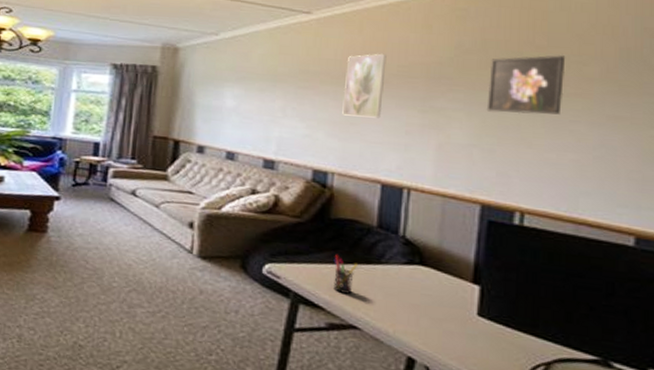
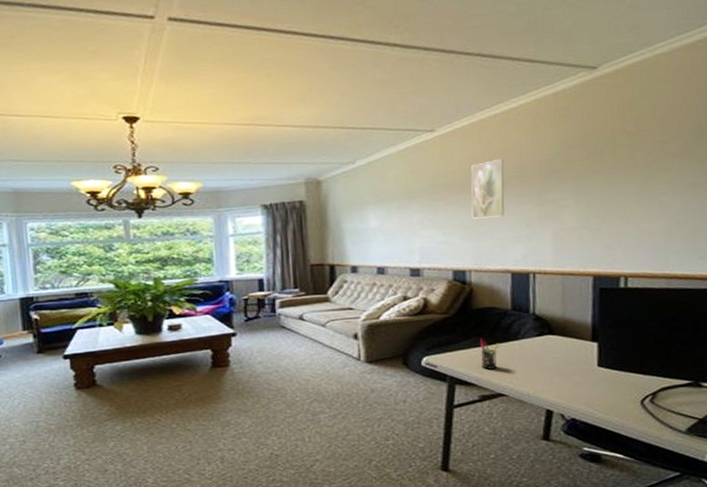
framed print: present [486,55,566,115] -> none [590,137,652,196]

